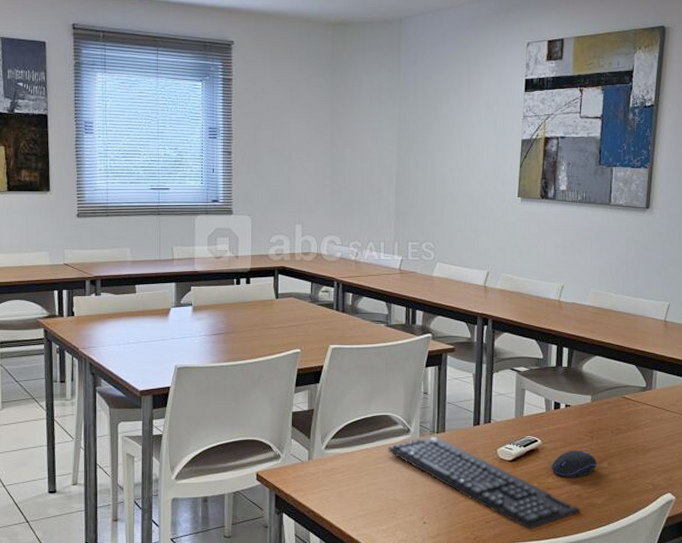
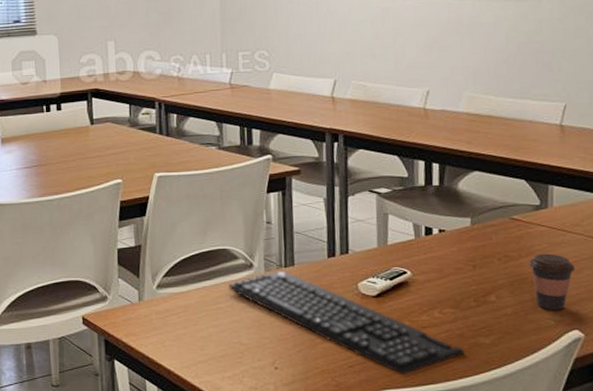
computer mouse: present [551,450,598,478] -> none [425,281,483,314]
coffee cup: none [635,428,671,477] -> present [529,253,576,311]

